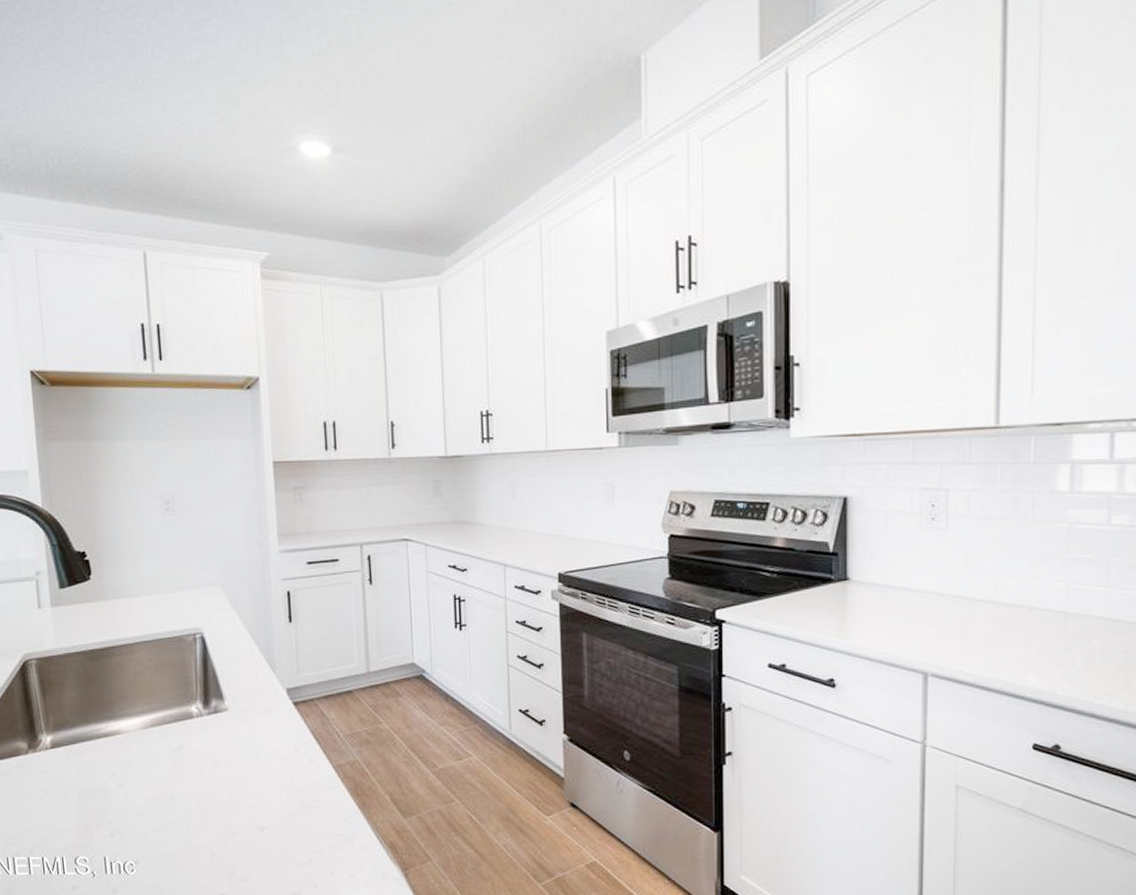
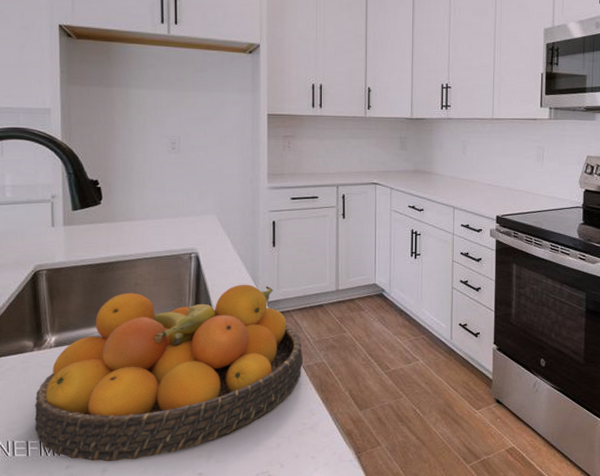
fruit bowl: none [34,668,333,882] -> present [34,284,303,462]

